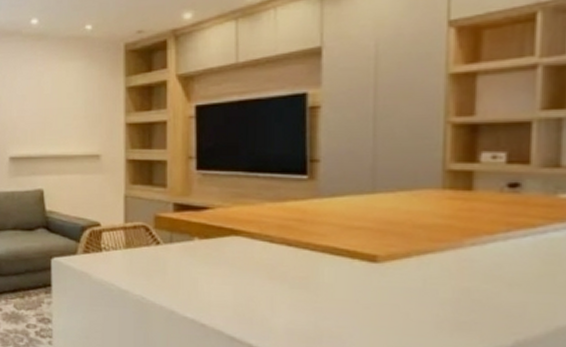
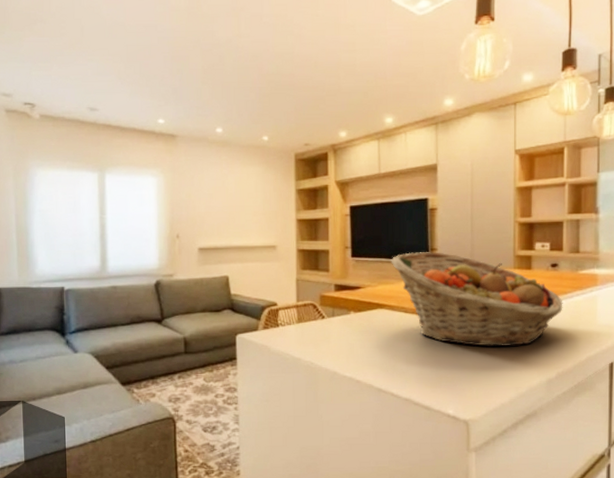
fruit basket: none [251,164,529,298] -> present [391,252,563,347]

